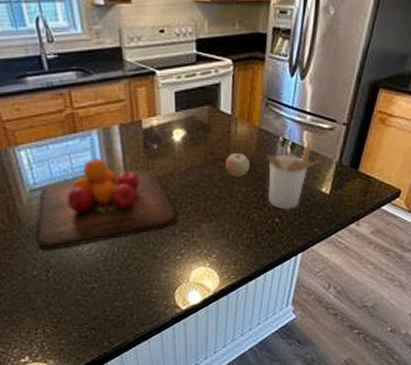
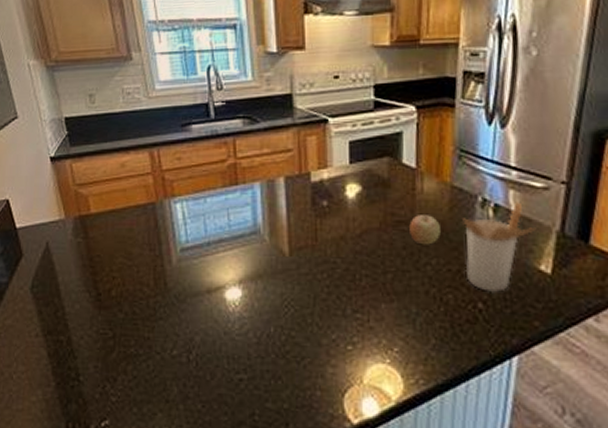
chopping board: present [35,158,178,250] -> none [179,215,350,324]

